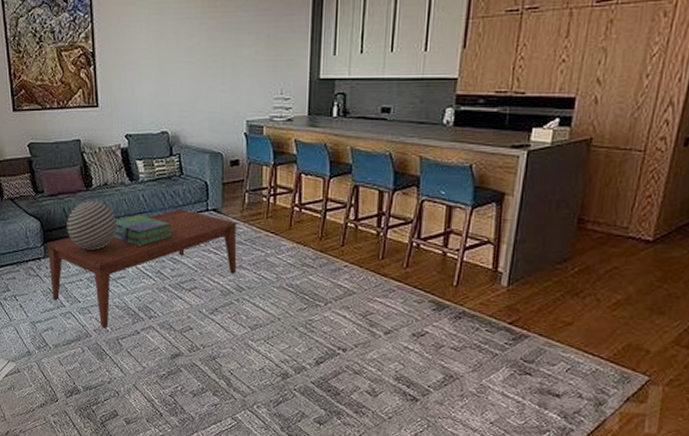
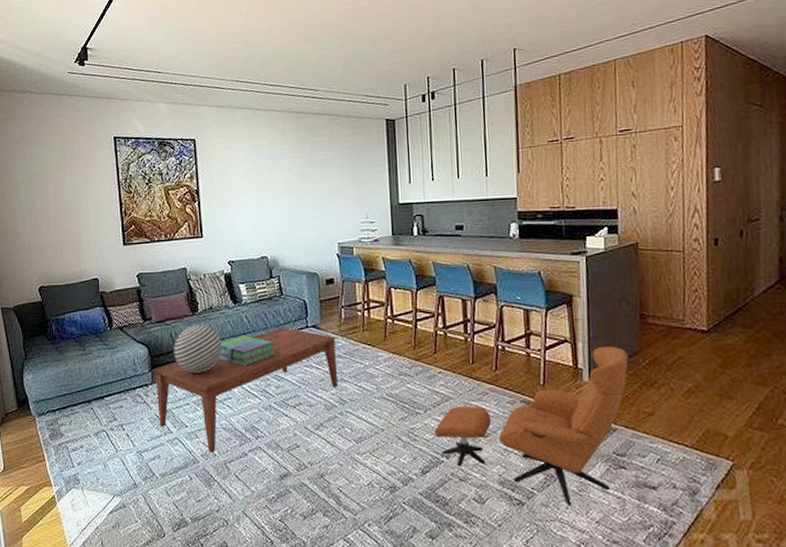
armchair: none [333,250,556,406] -> present [434,346,628,506]

